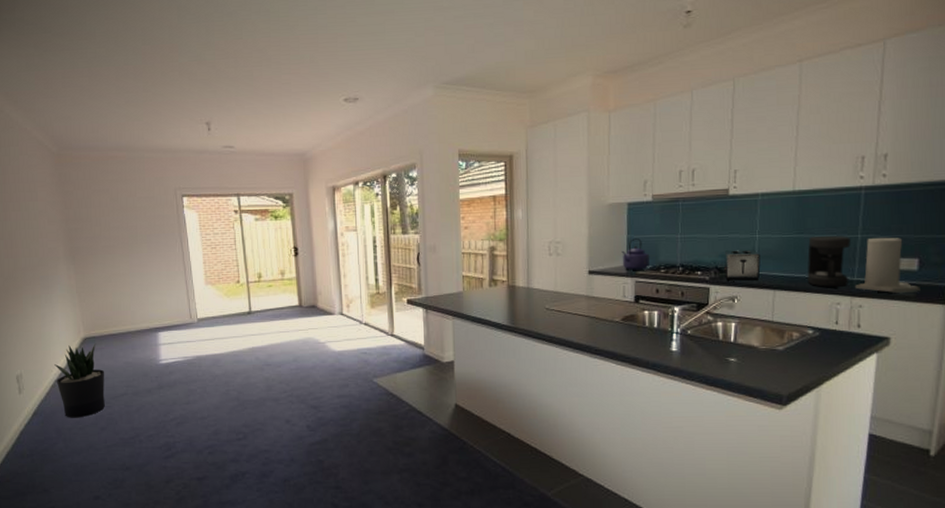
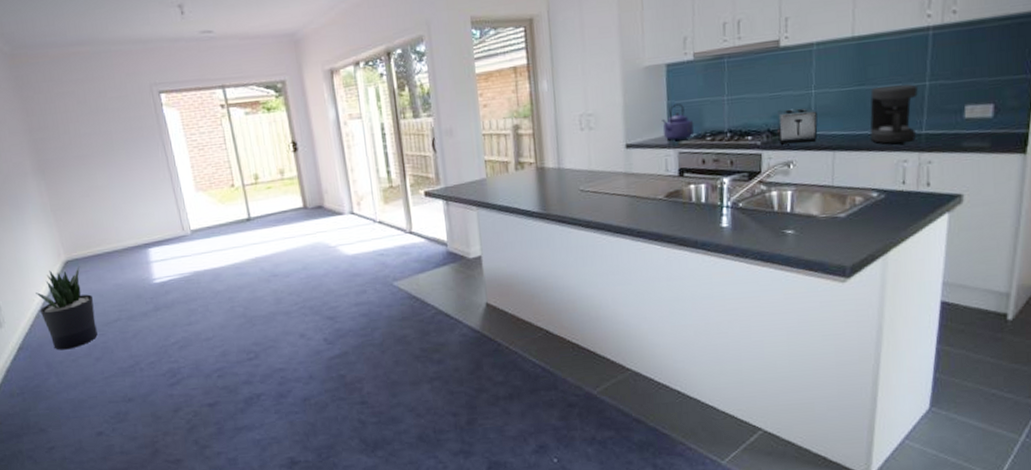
paper towel: present [855,237,920,293] -> none [923,82,996,145]

